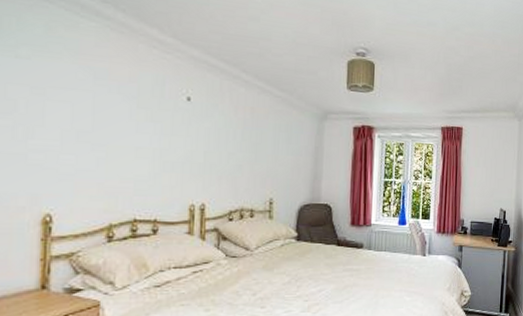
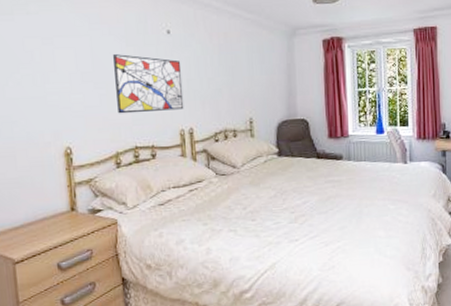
wall art: none [117,115,199,183] -> present [113,54,184,114]

